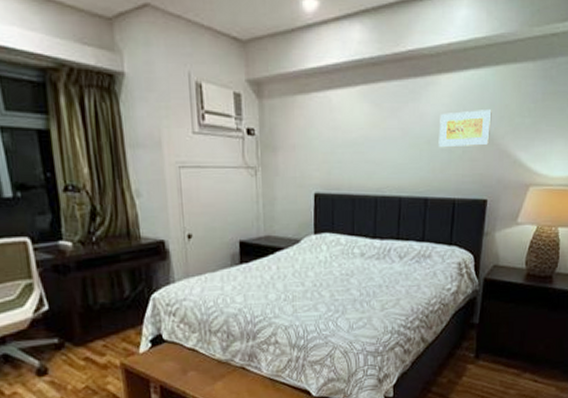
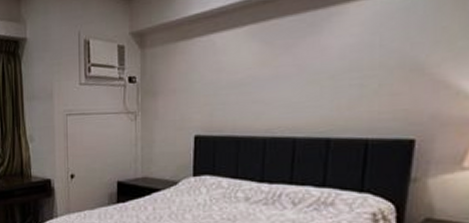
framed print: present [438,110,492,148] -> none [345,35,422,83]

